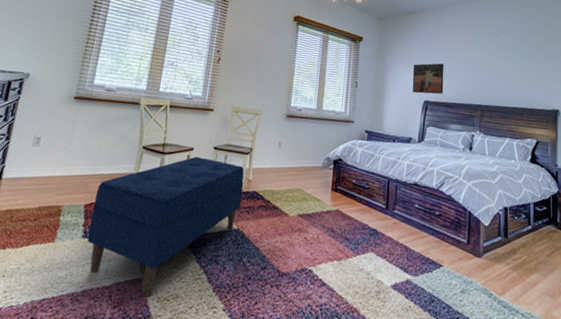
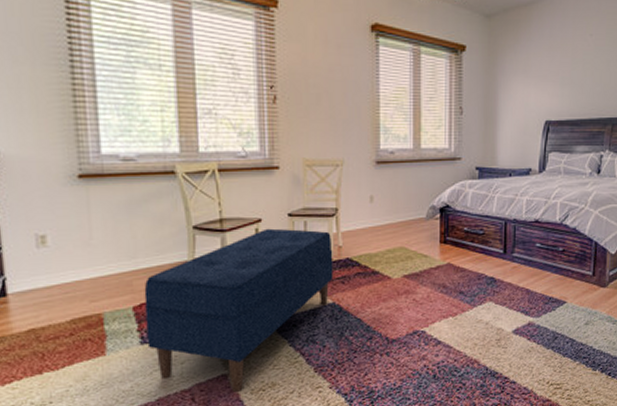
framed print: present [412,63,444,95] -> none [530,70,569,113]

